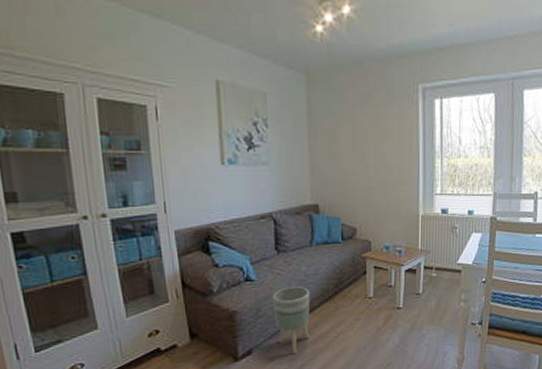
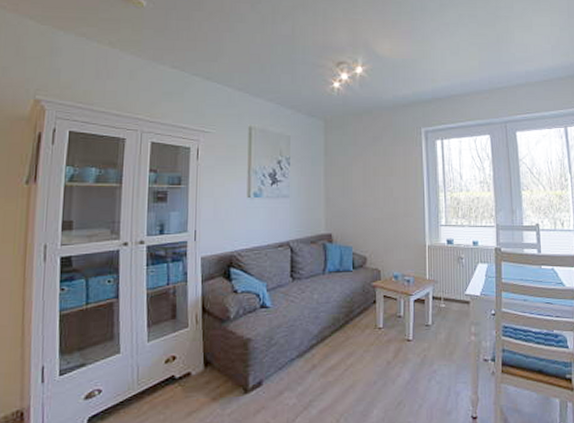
planter: present [272,286,311,354] -> none [285,314,322,388]

